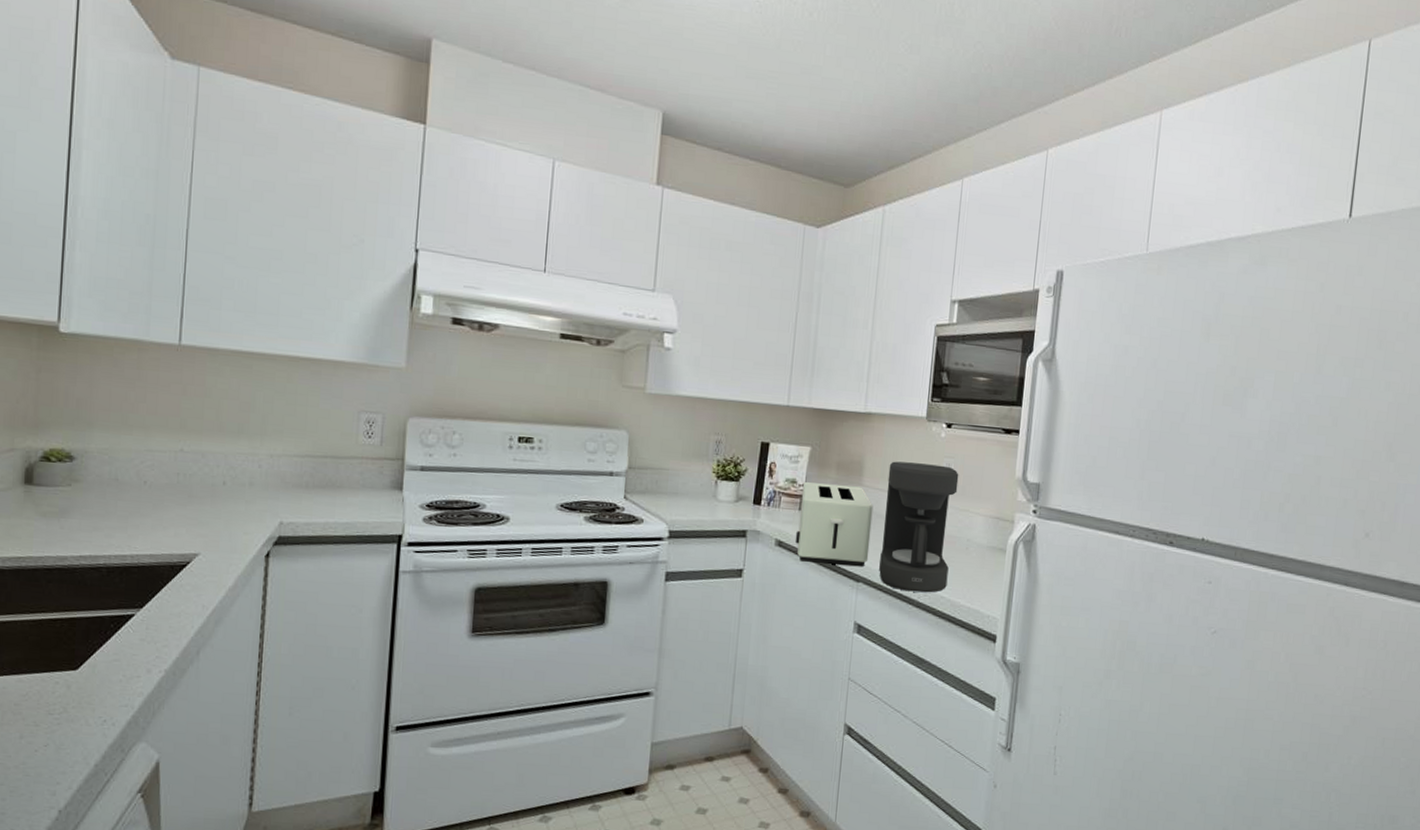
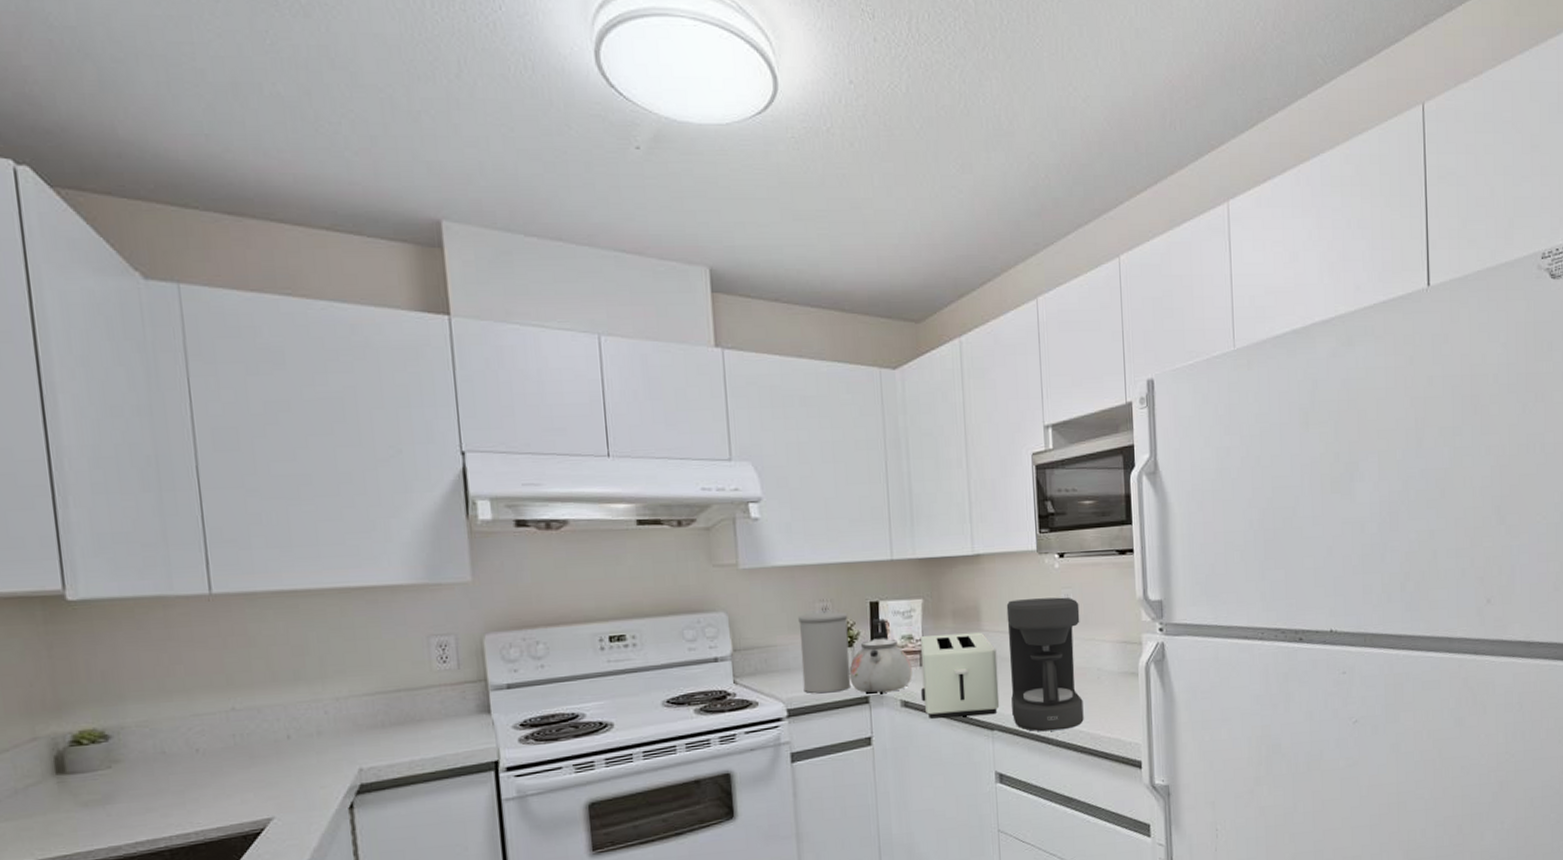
canister: none [687,444,739,522] -> present [798,612,852,694]
kettle: none [731,459,791,530] -> present [849,618,912,694]

